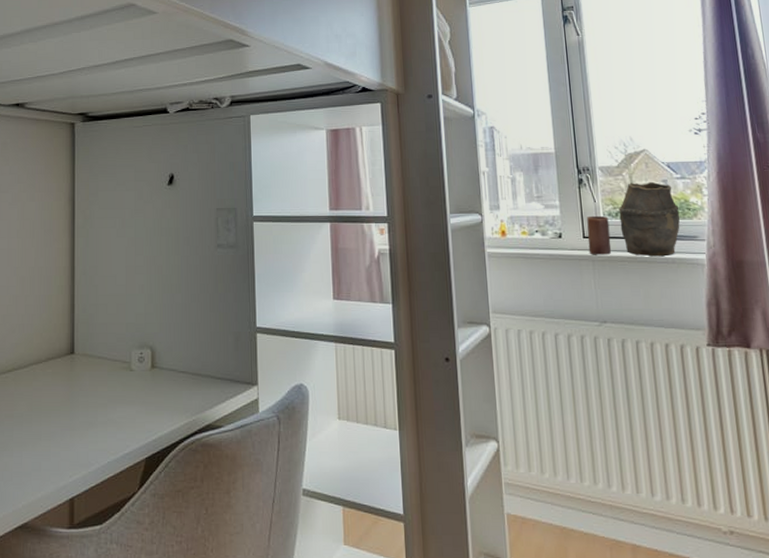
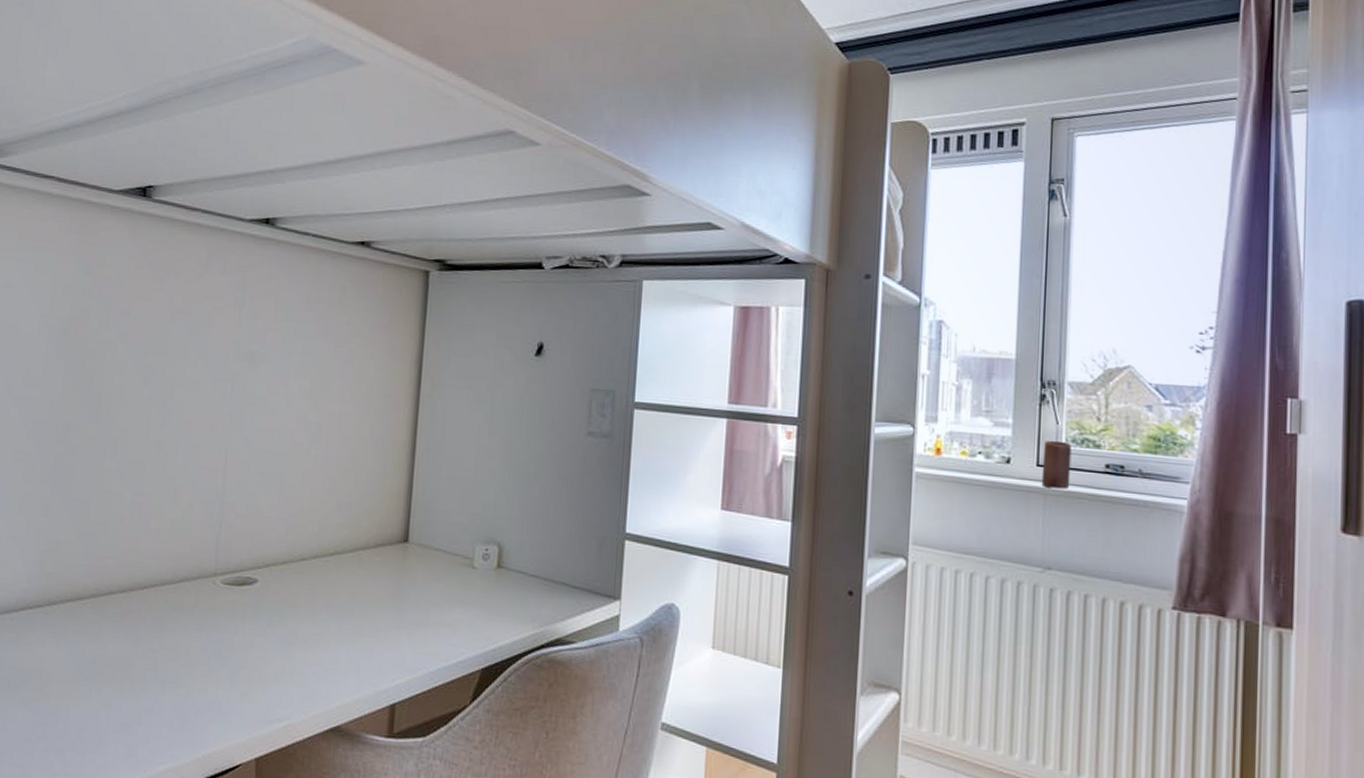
vase: present [618,182,681,257] -> none [1085,405,1163,498]

